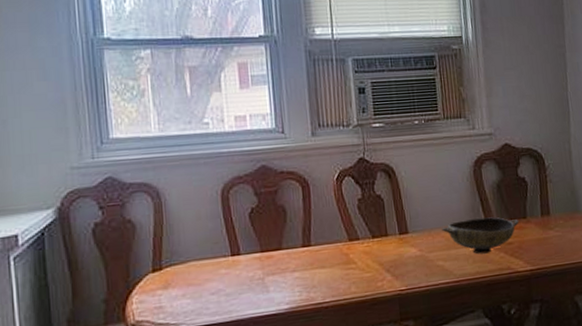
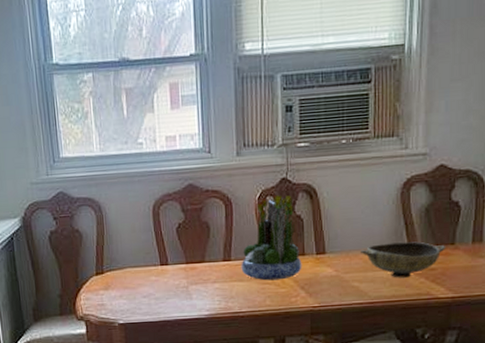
flower arrangement: none [322,174,386,266] -> present [241,194,302,281]

